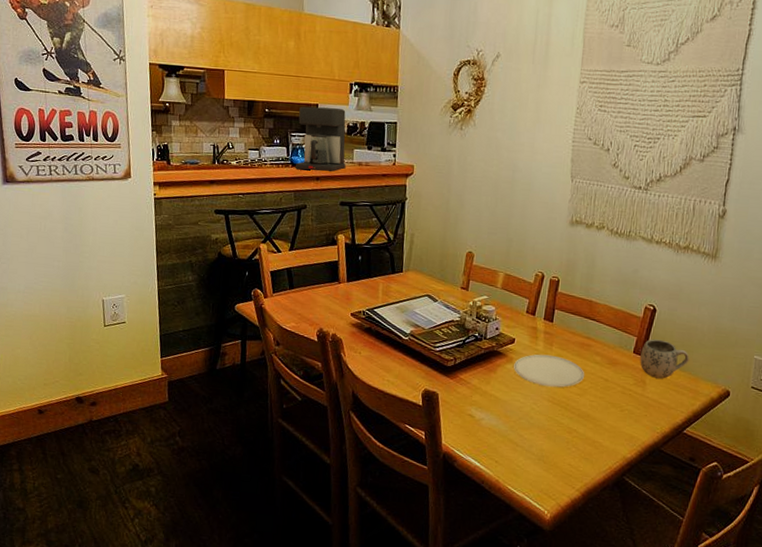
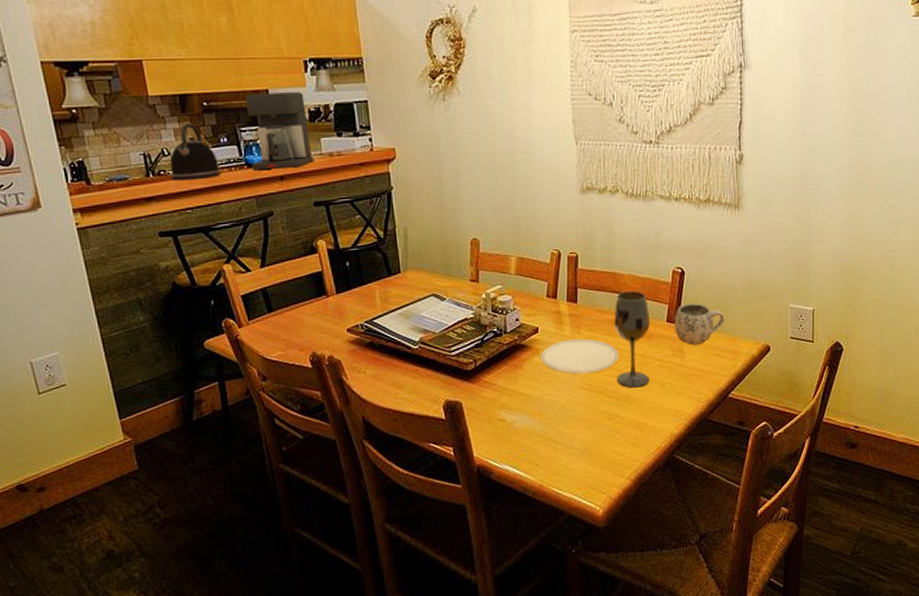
kettle: none [231,124,271,172] -> present [170,123,221,181]
wine glass: none [579,318,619,409] -> present [614,290,650,388]

